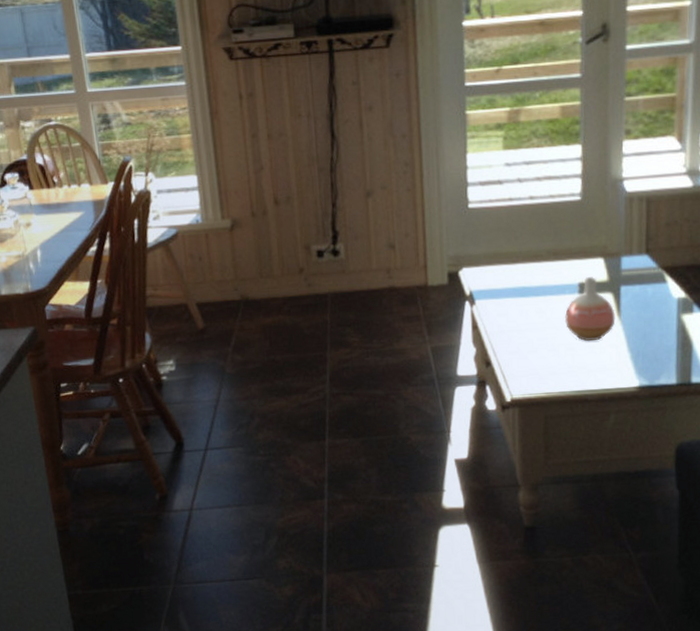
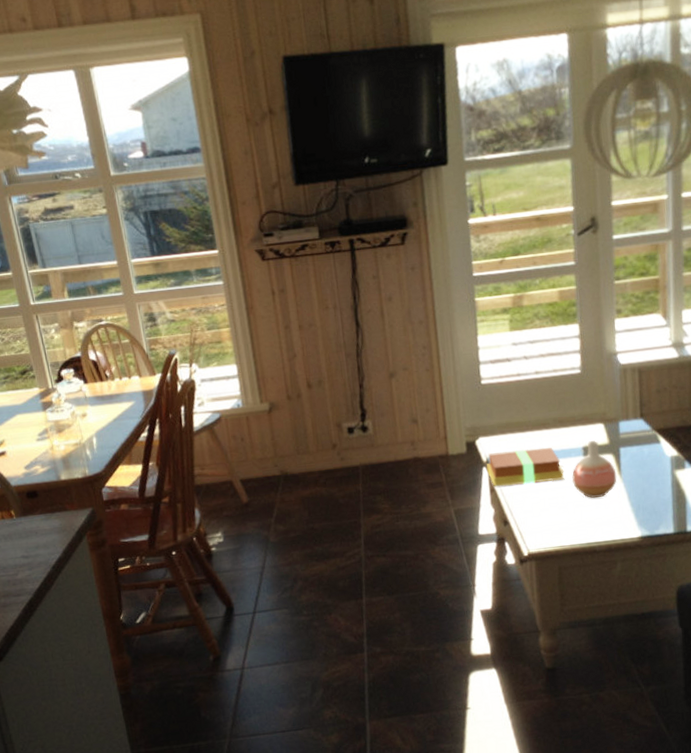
book: none [470,282,557,324] -> present [487,447,565,487]

